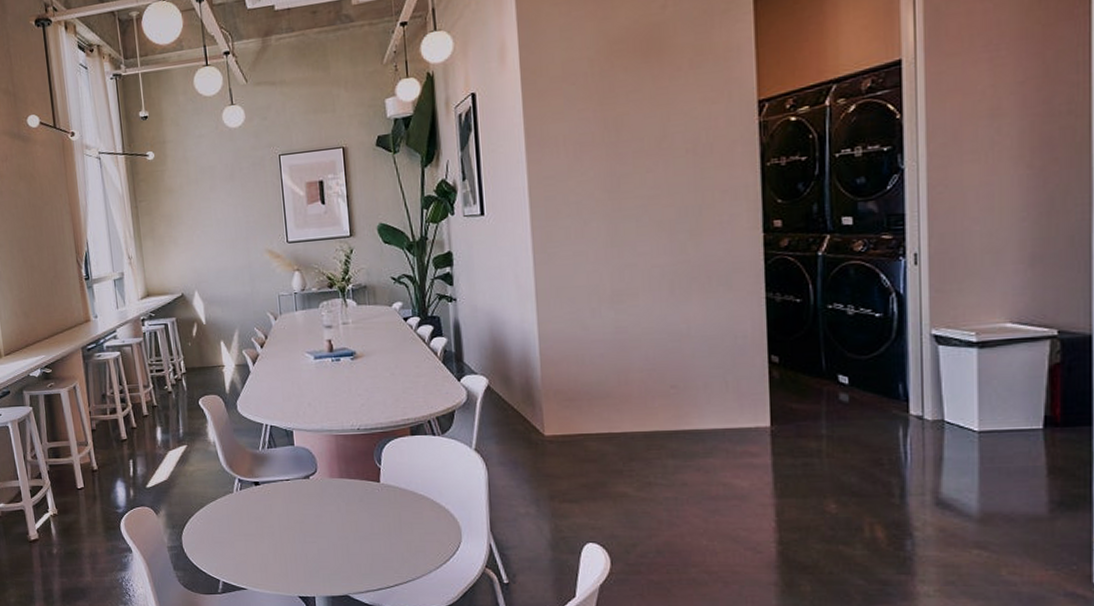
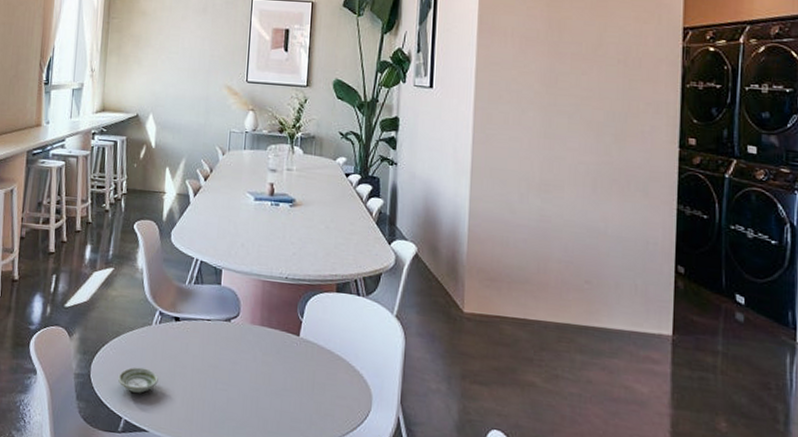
saucer: none [209,533,249,556] -> present [118,367,159,393]

